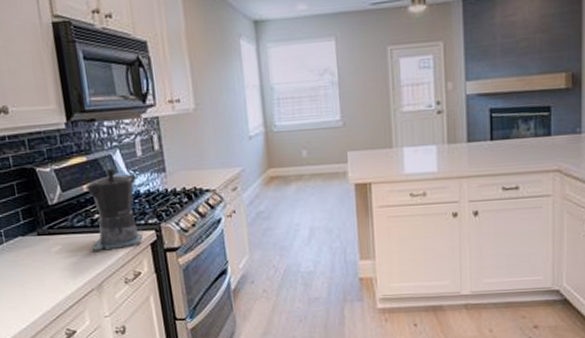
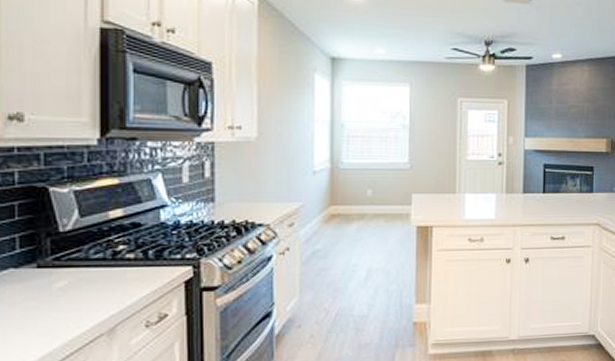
coffee maker: present [85,168,143,253] -> none [108,194,178,290]

